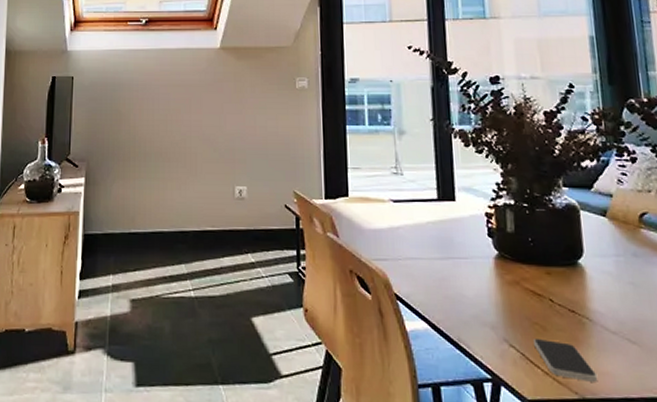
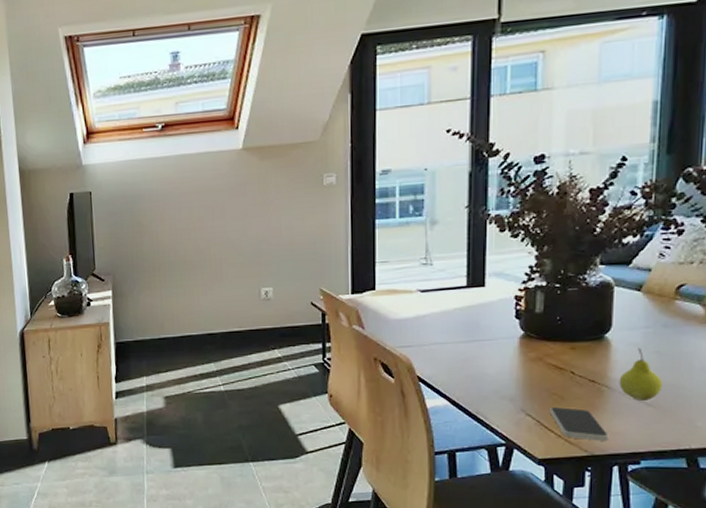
fruit: none [598,277,644,338] -> present [619,347,663,402]

